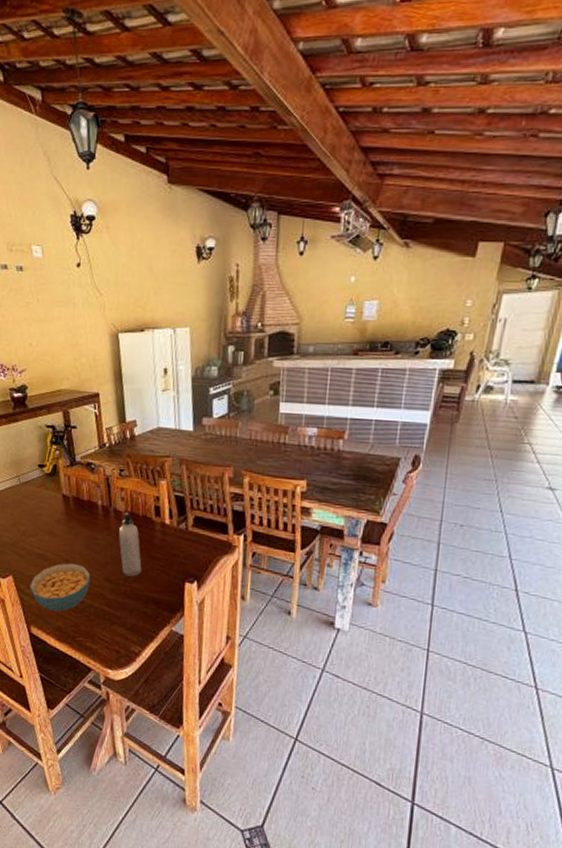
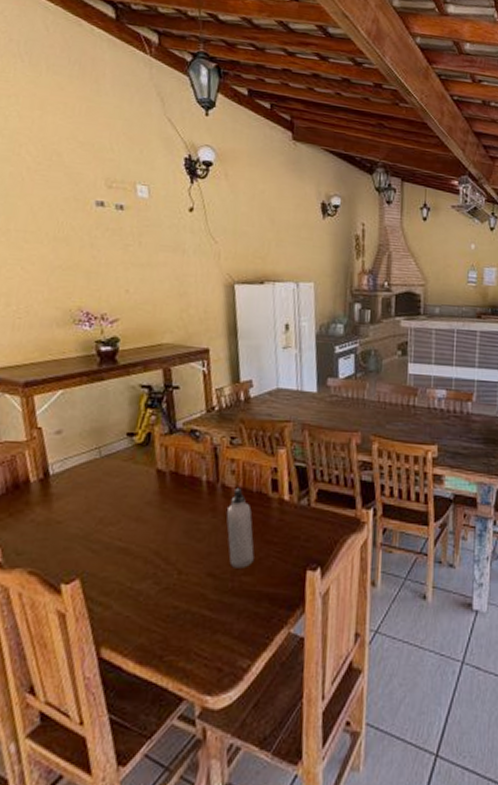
cereal bowl: present [30,563,91,612] -> none [103,557,189,623]

